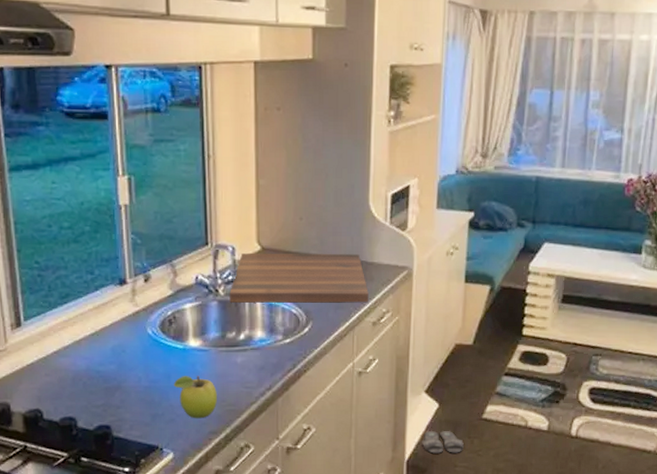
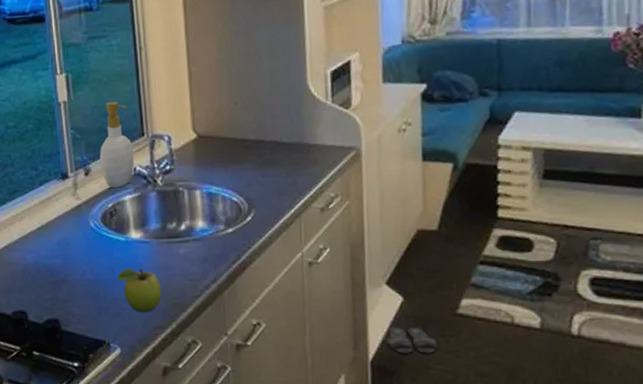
soap bottle: none [160,208,197,296] -> present [99,101,135,189]
cutting board: present [229,252,369,303] -> none [168,136,314,193]

